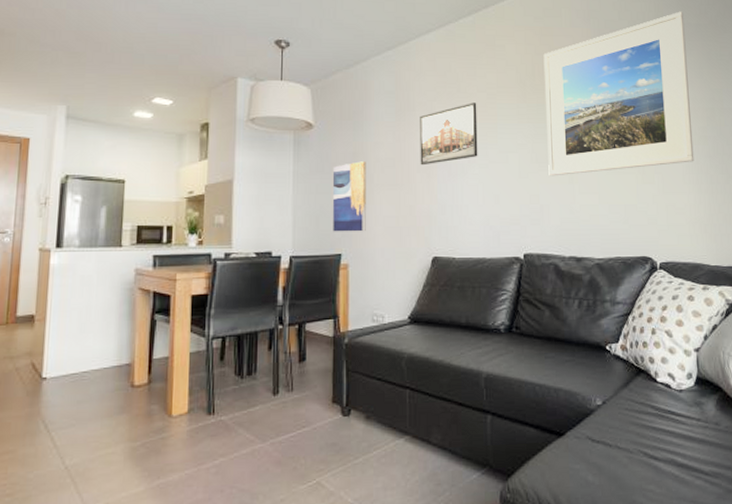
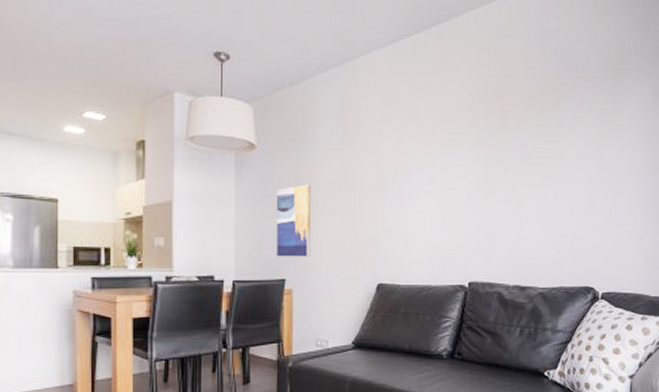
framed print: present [420,102,478,166] -> none [367,126,427,191]
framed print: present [543,11,694,176] -> none [497,34,644,205]

